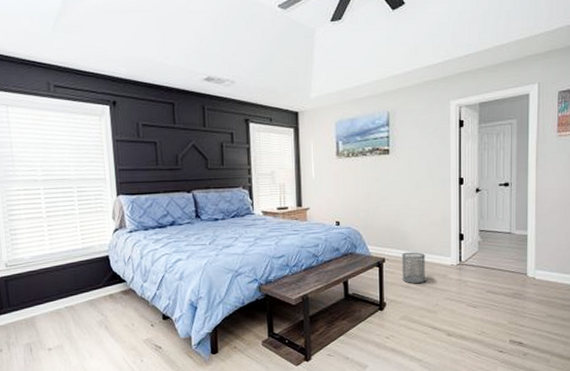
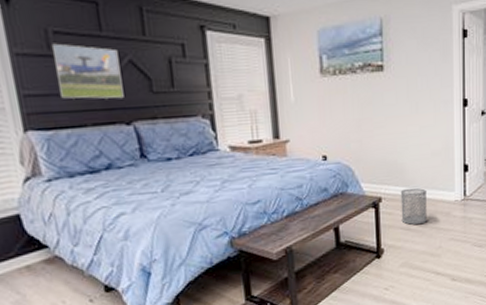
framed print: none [140,133,187,173] -> present [51,43,124,99]

